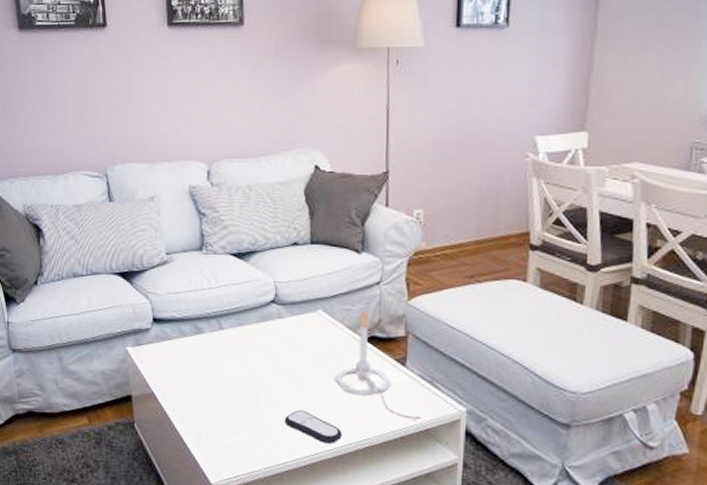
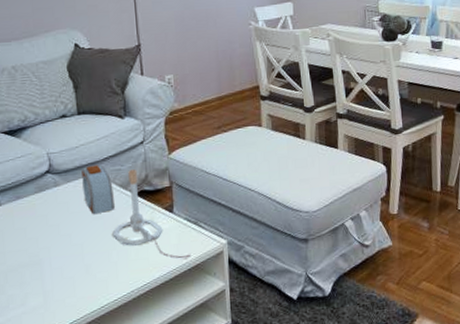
remote control: present [284,409,342,444] -> none [69,268,125,295]
alarm clock: none [308,301,341,355] -> present [81,164,115,215]

